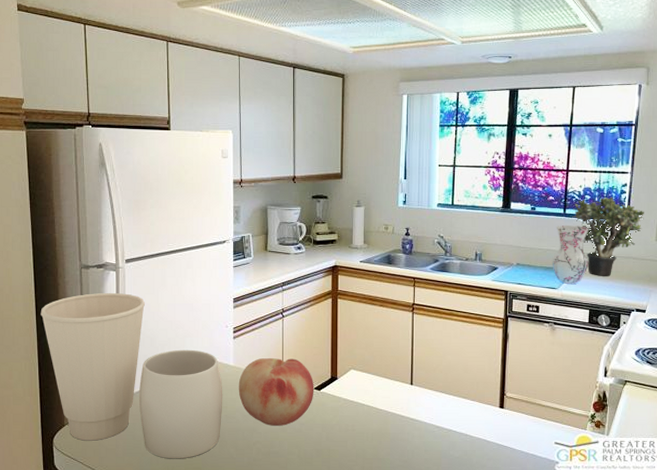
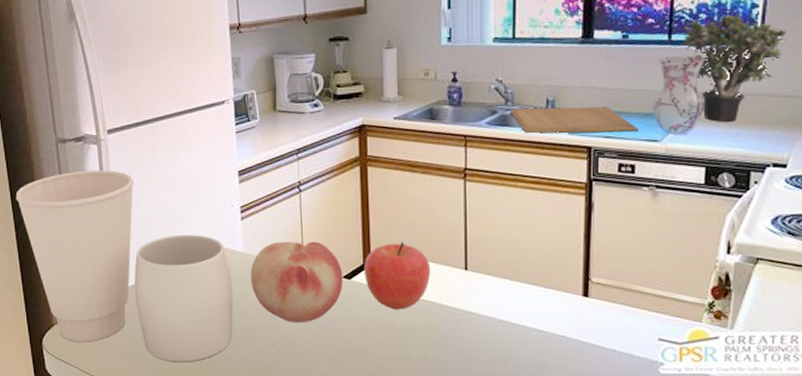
fruit: none [332,361,384,416] -> present [364,242,431,310]
chopping board: none [449,258,542,281] -> present [510,106,639,134]

